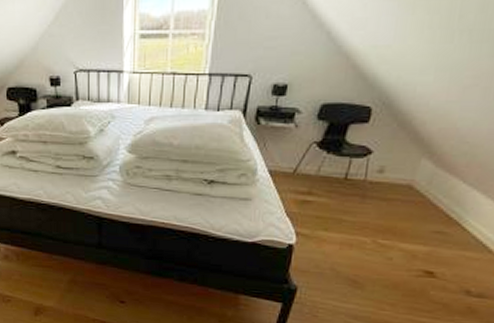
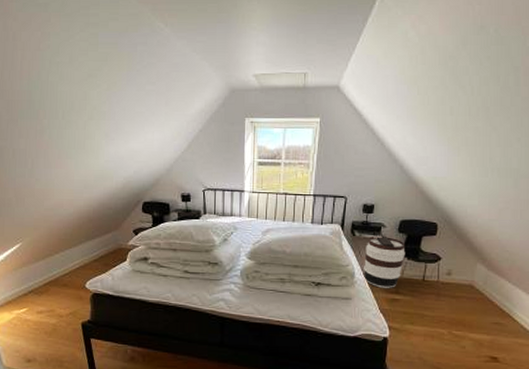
barrel: none [268,123,325,188] -> present [364,235,406,288]

